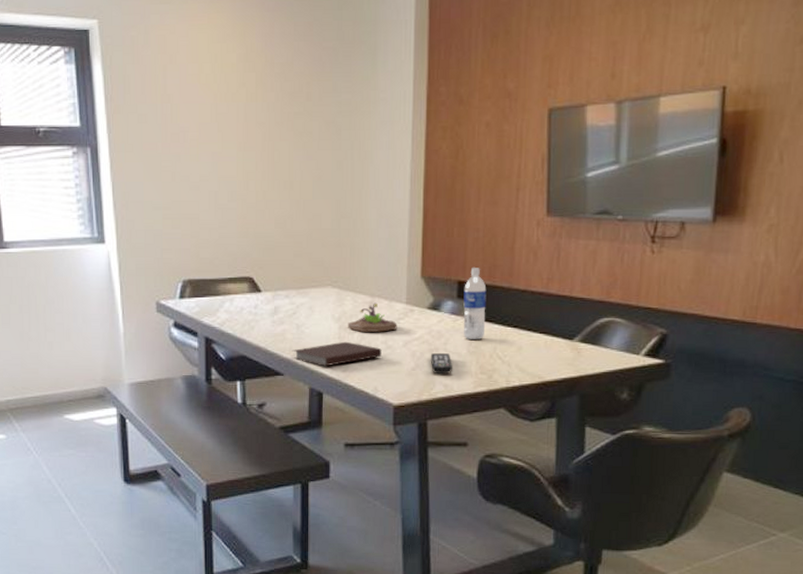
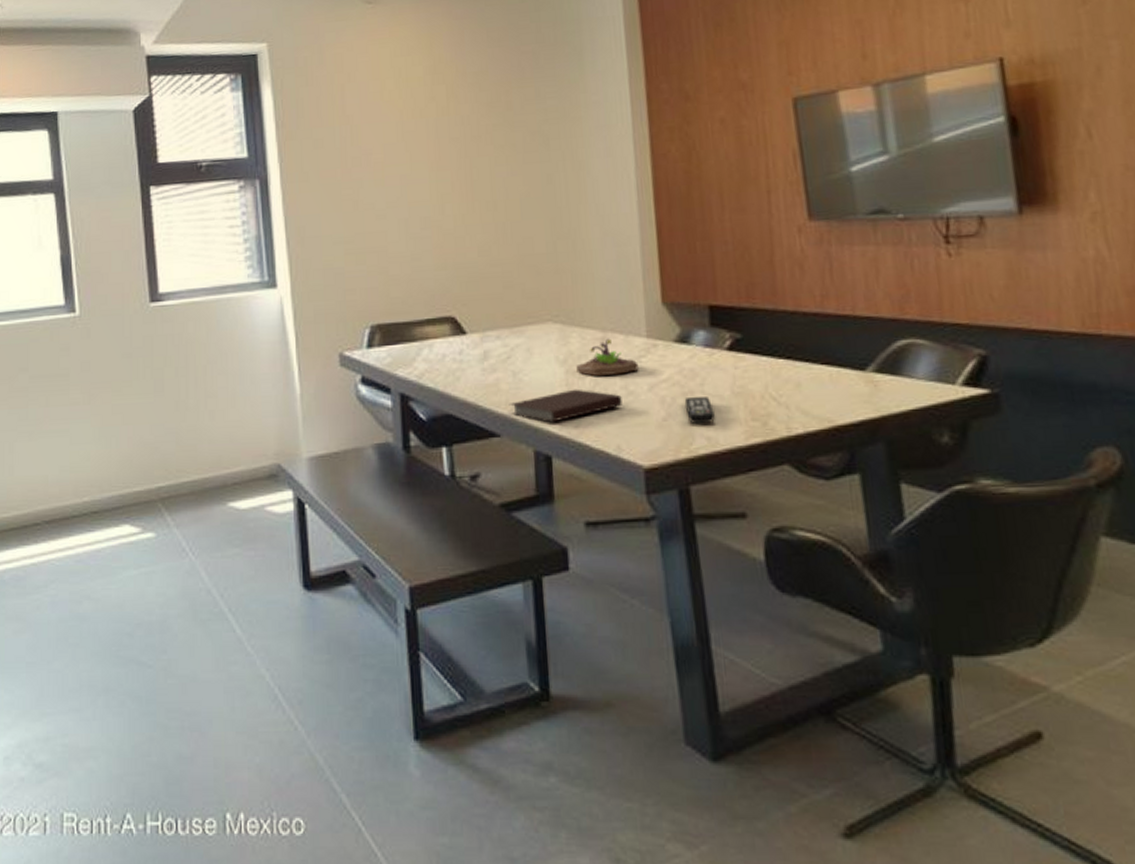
water bottle: present [463,268,487,339] -> none [717,288,750,378]

